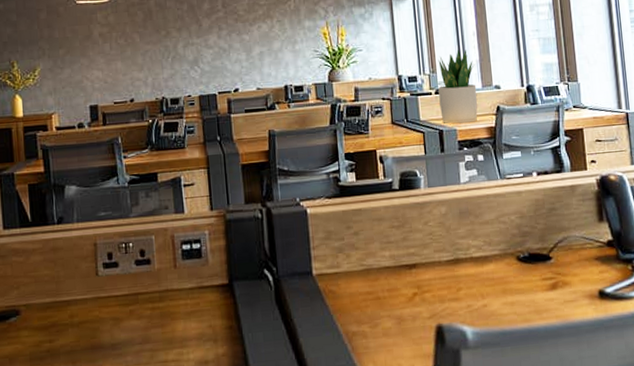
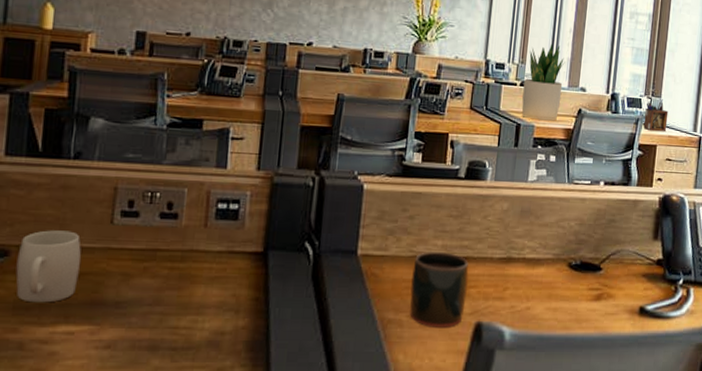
mug: none [26,286,78,353] -> present [15,230,82,303]
mug: none [366,261,423,335] -> present [409,252,469,327]
desk organizer: none [564,85,590,116] -> present [643,101,669,132]

